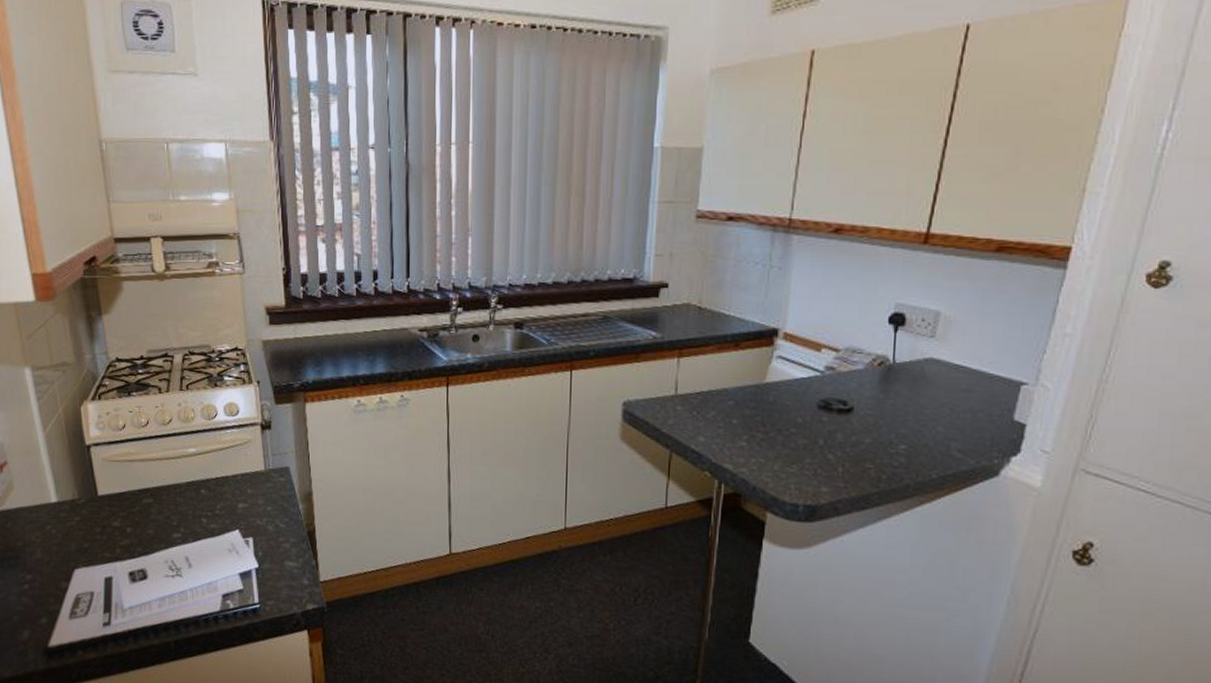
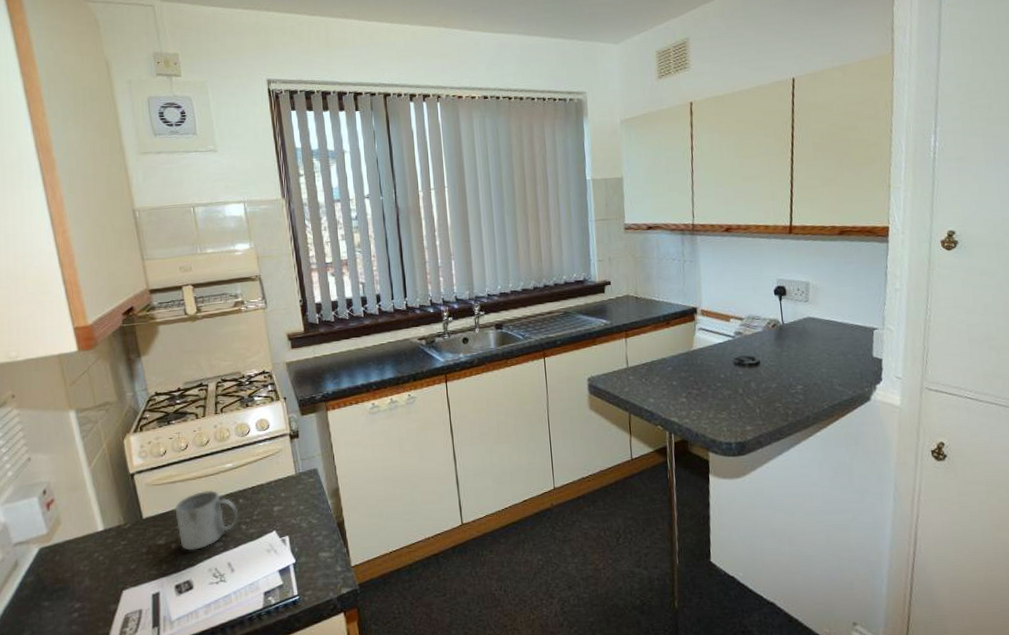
mug: none [132,474,200,538] -> present [175,489,239,551]

